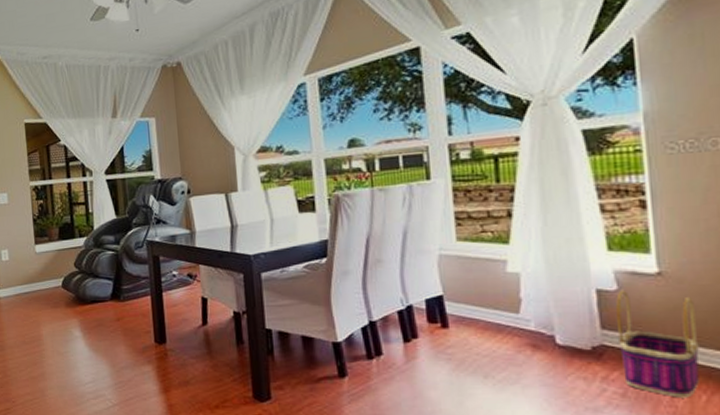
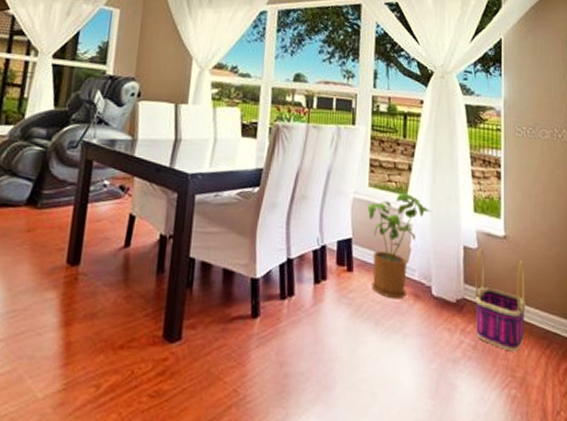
house plant: none [458,241,546,351] -> present [367,192,432,300]

